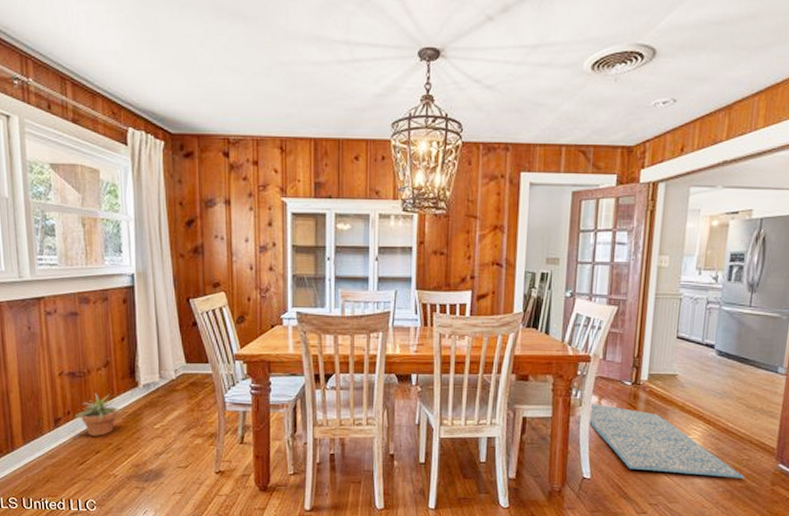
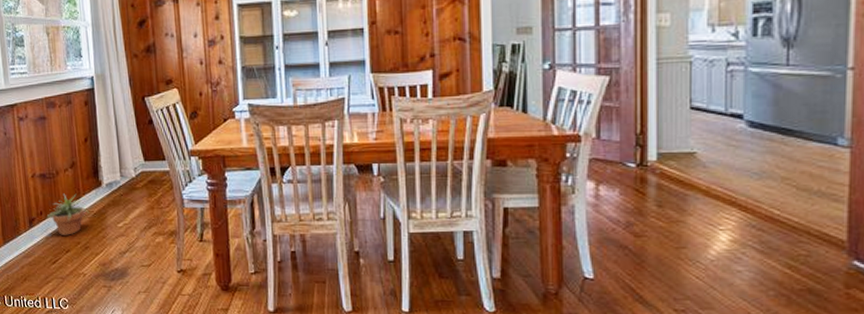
rug: present [588,402,745,478] -> none [584,188,805,279]

